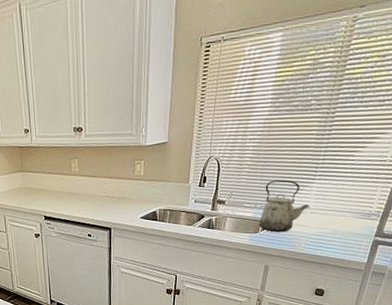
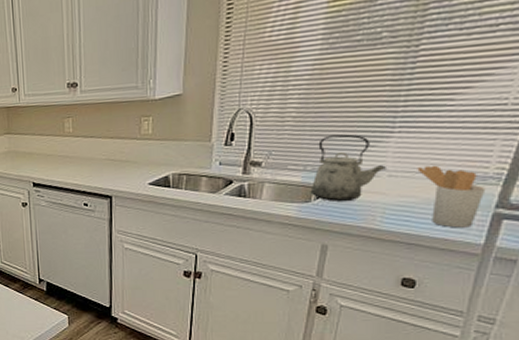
utensil holder: none [329,205,370,251] -> present [417,165,486,228]

